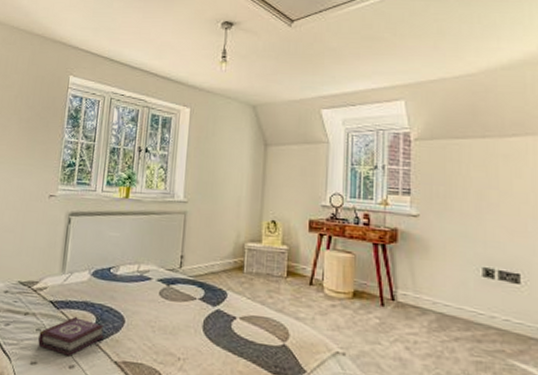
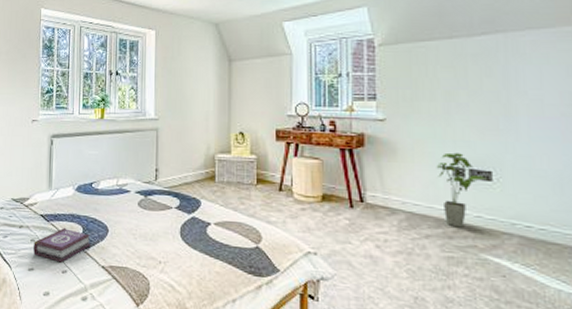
house plant: none [466,252,517,331] -> present [436,152,489,228]

